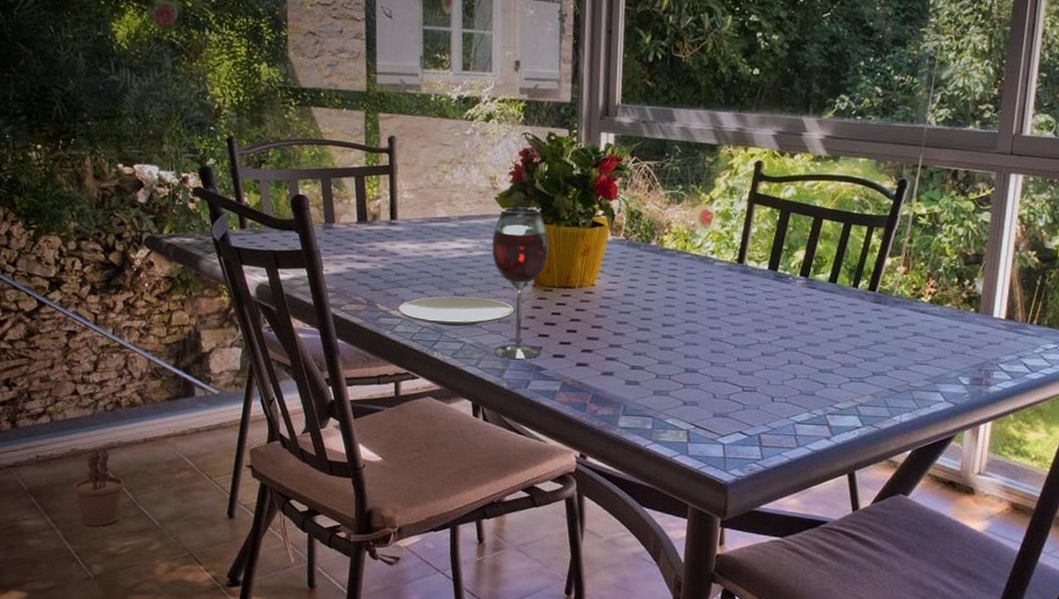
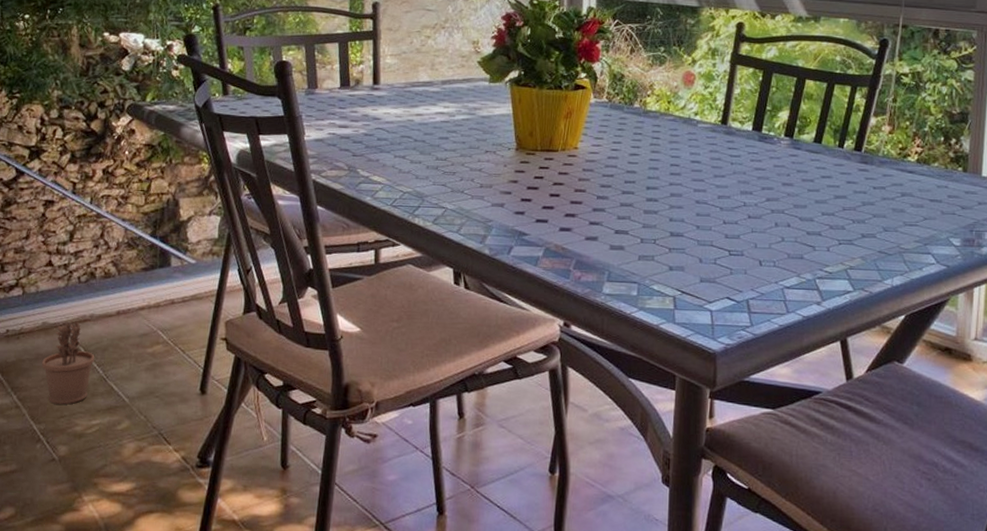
plate: present [399,296,513,327] -> none [380,160,496,192]
wineglass: present [492,207,549,359] -> none [474,70,532,224]

